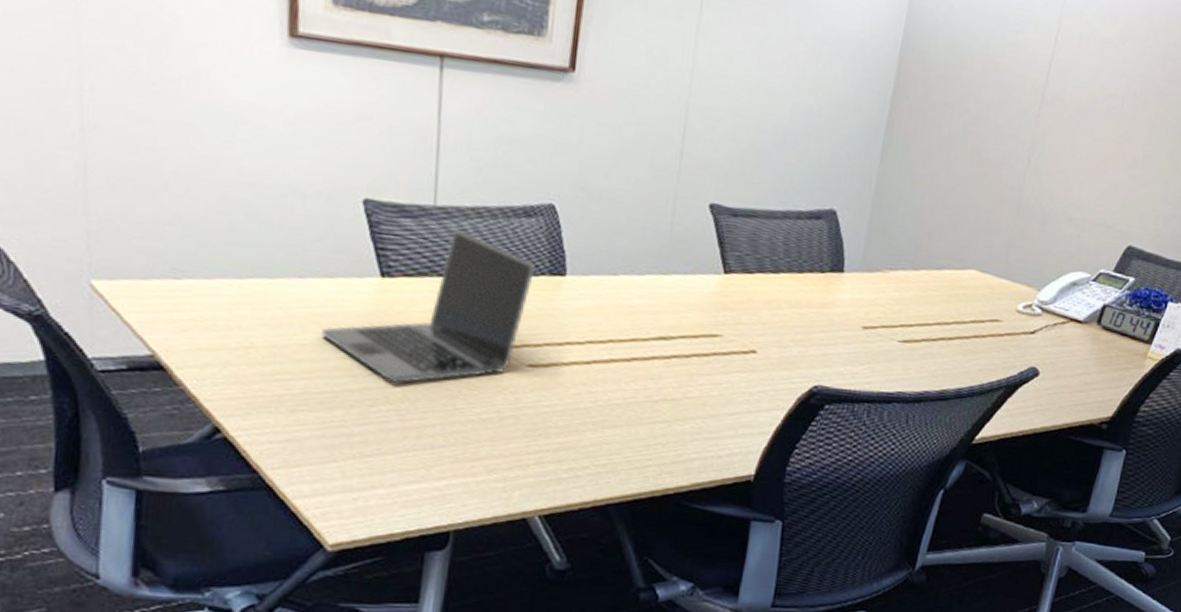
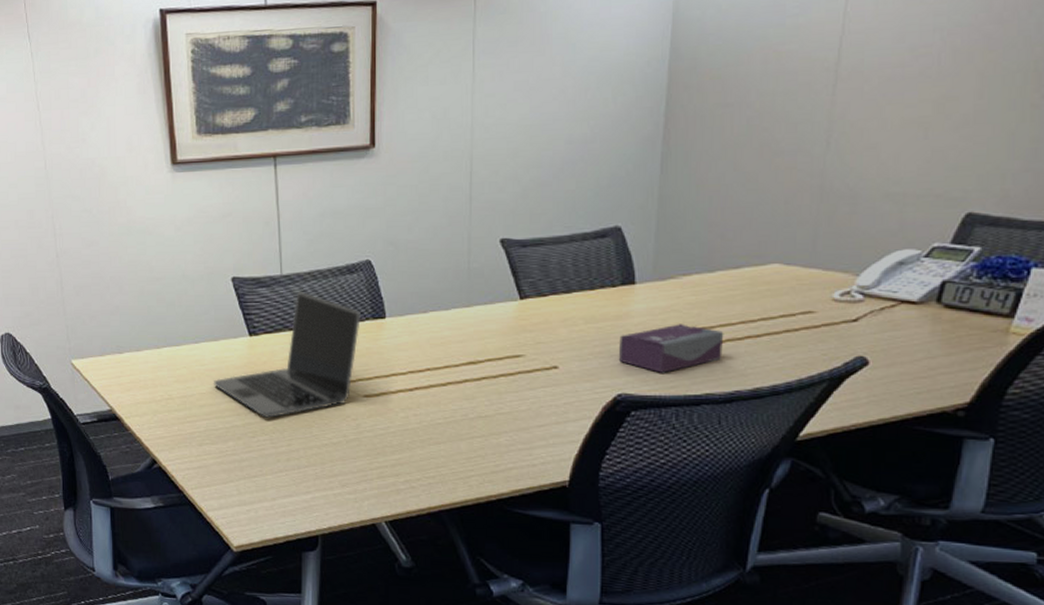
tissue box: none [818,318,921,368] -> present [618,324,724,373]

